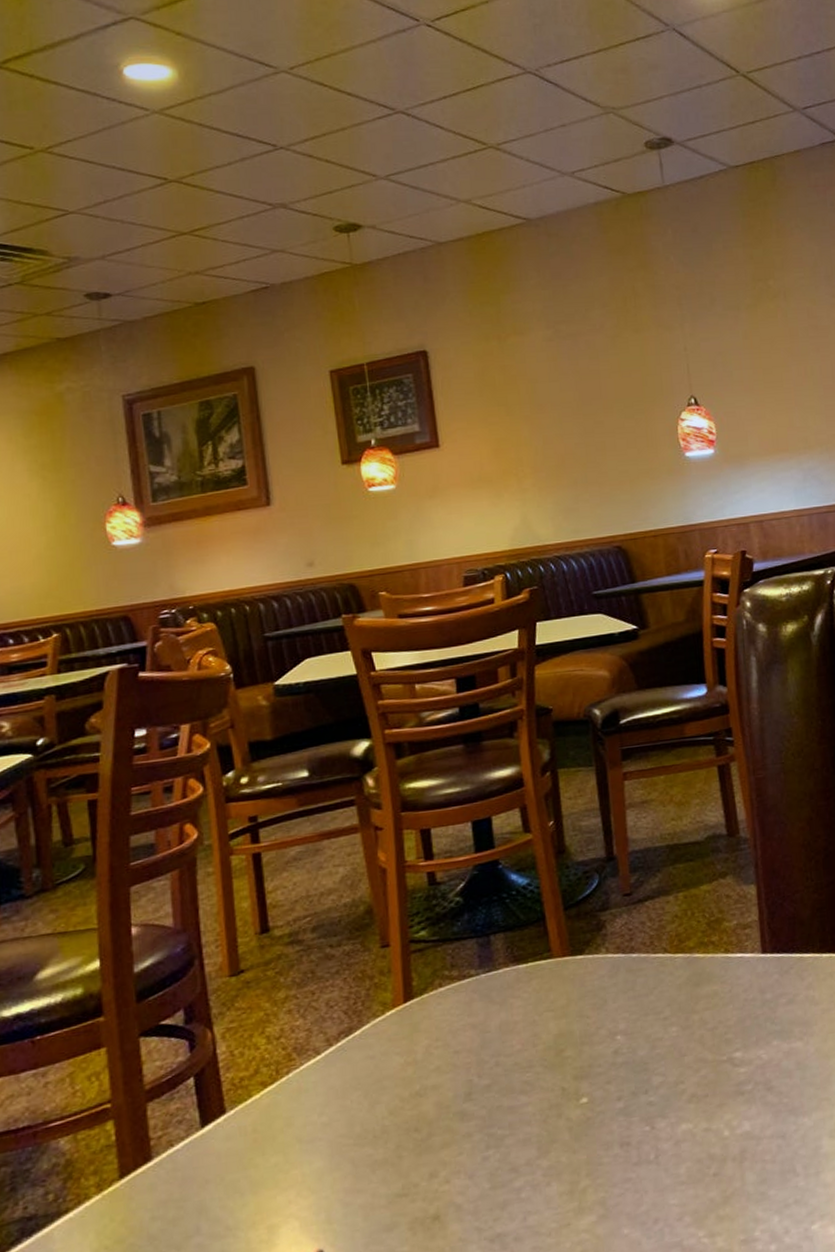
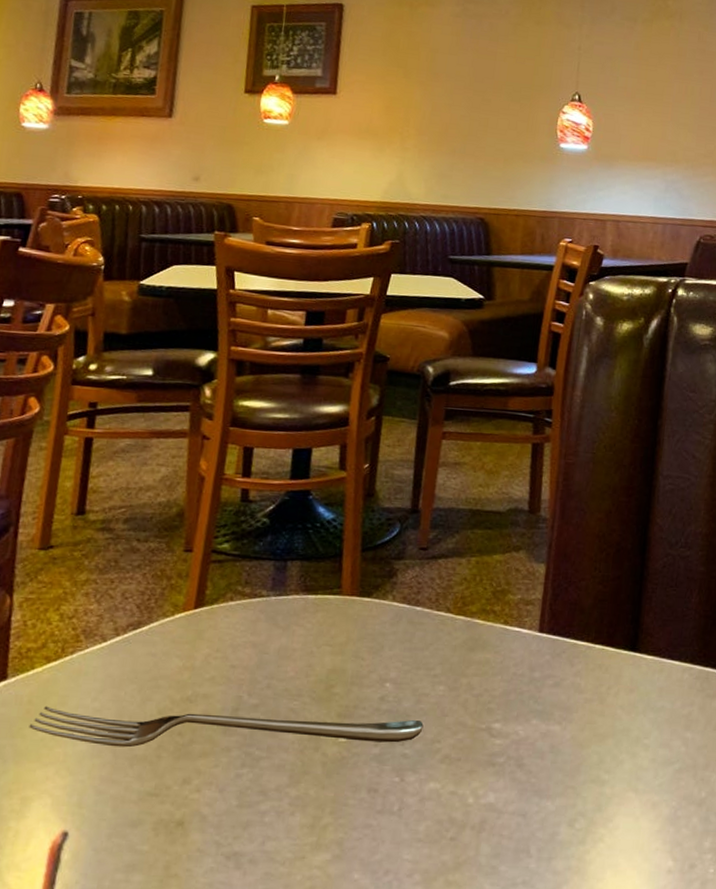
fork: none [259,1066,664,1160] -> present [29,706,424,748]

